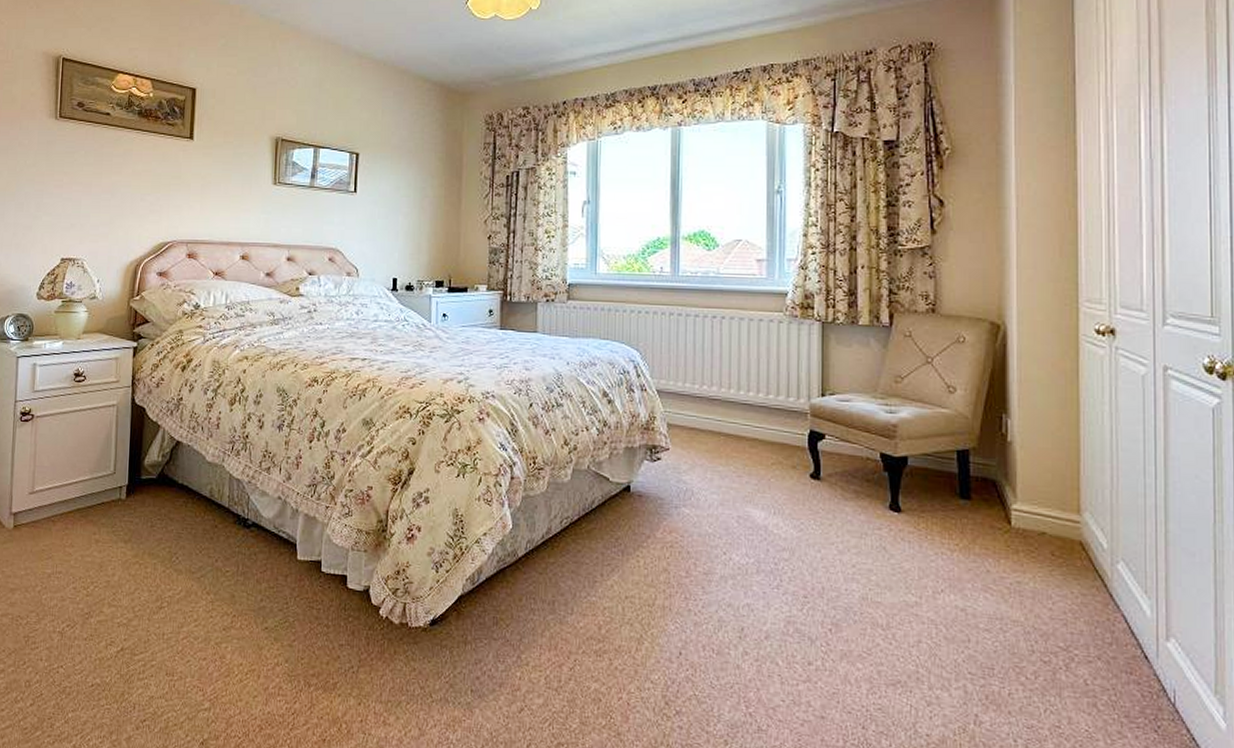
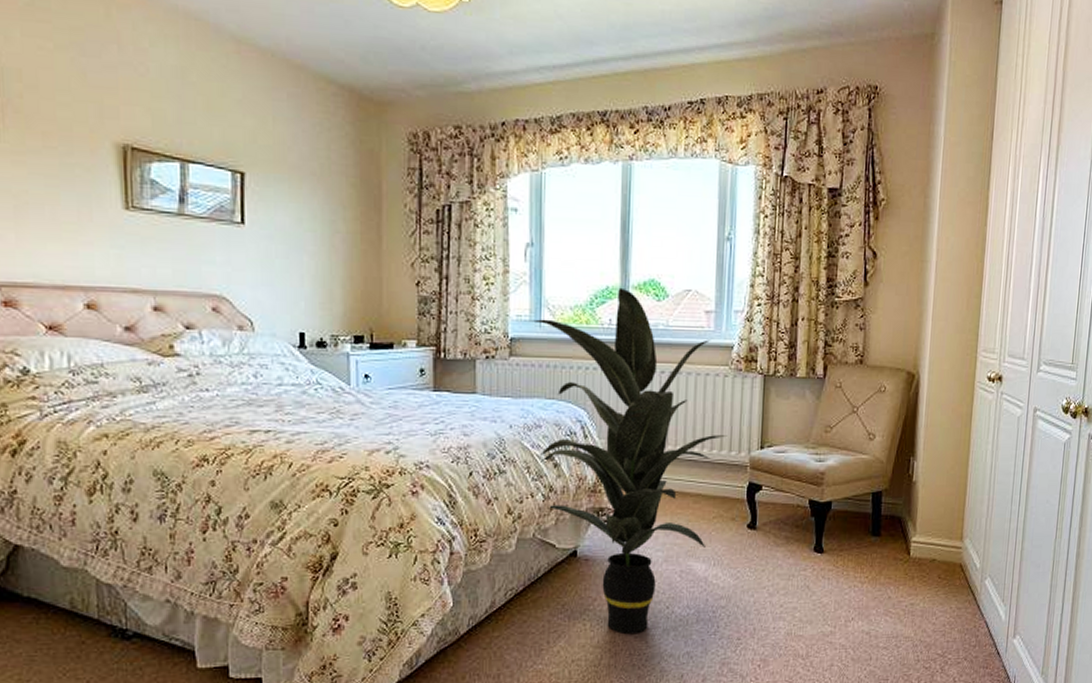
indoor plant: none [585,238,785,577] -> present [528,287,728,634]

